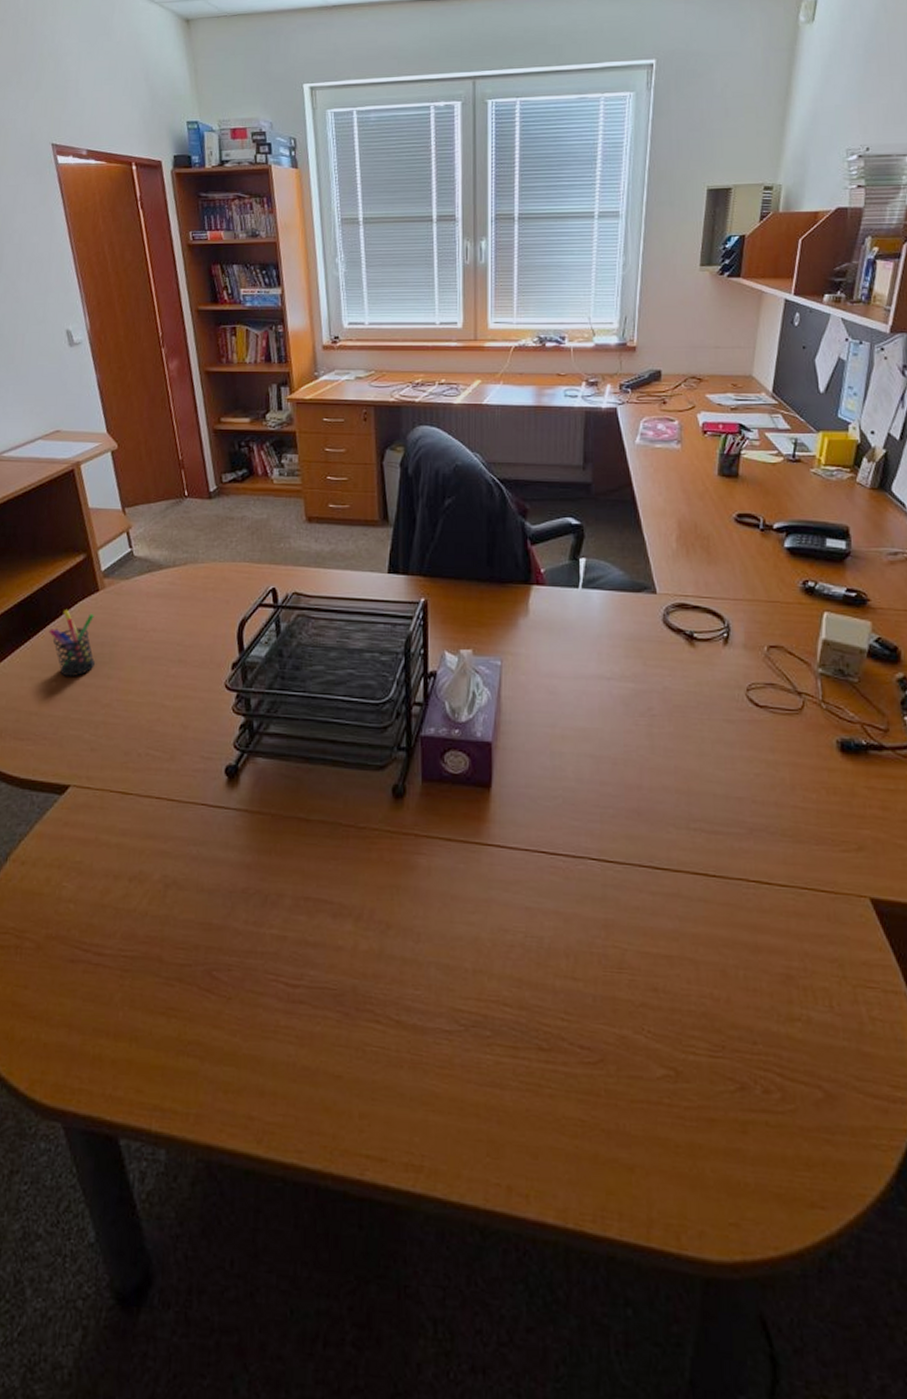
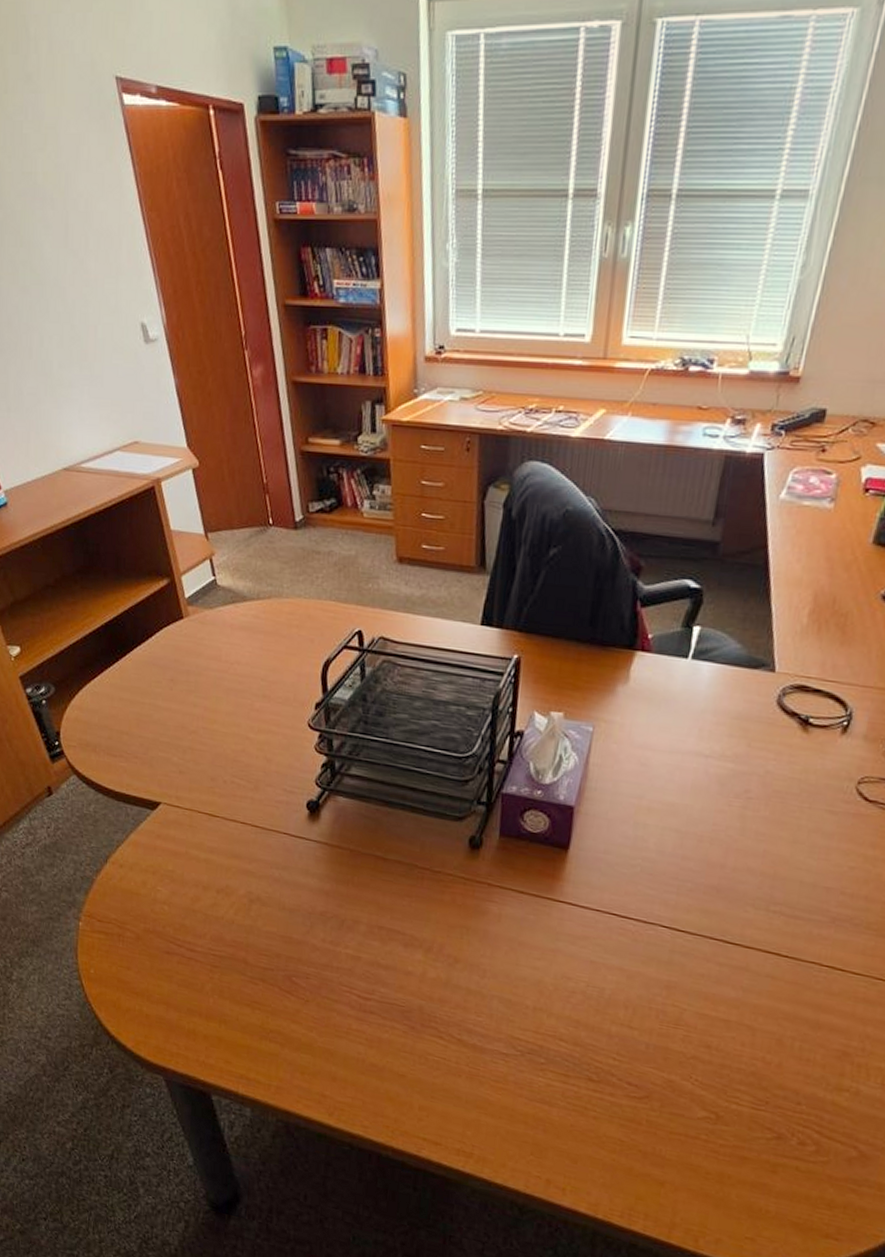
pen holder: present [49,610,95,677] -> none [136,635,181,702]

